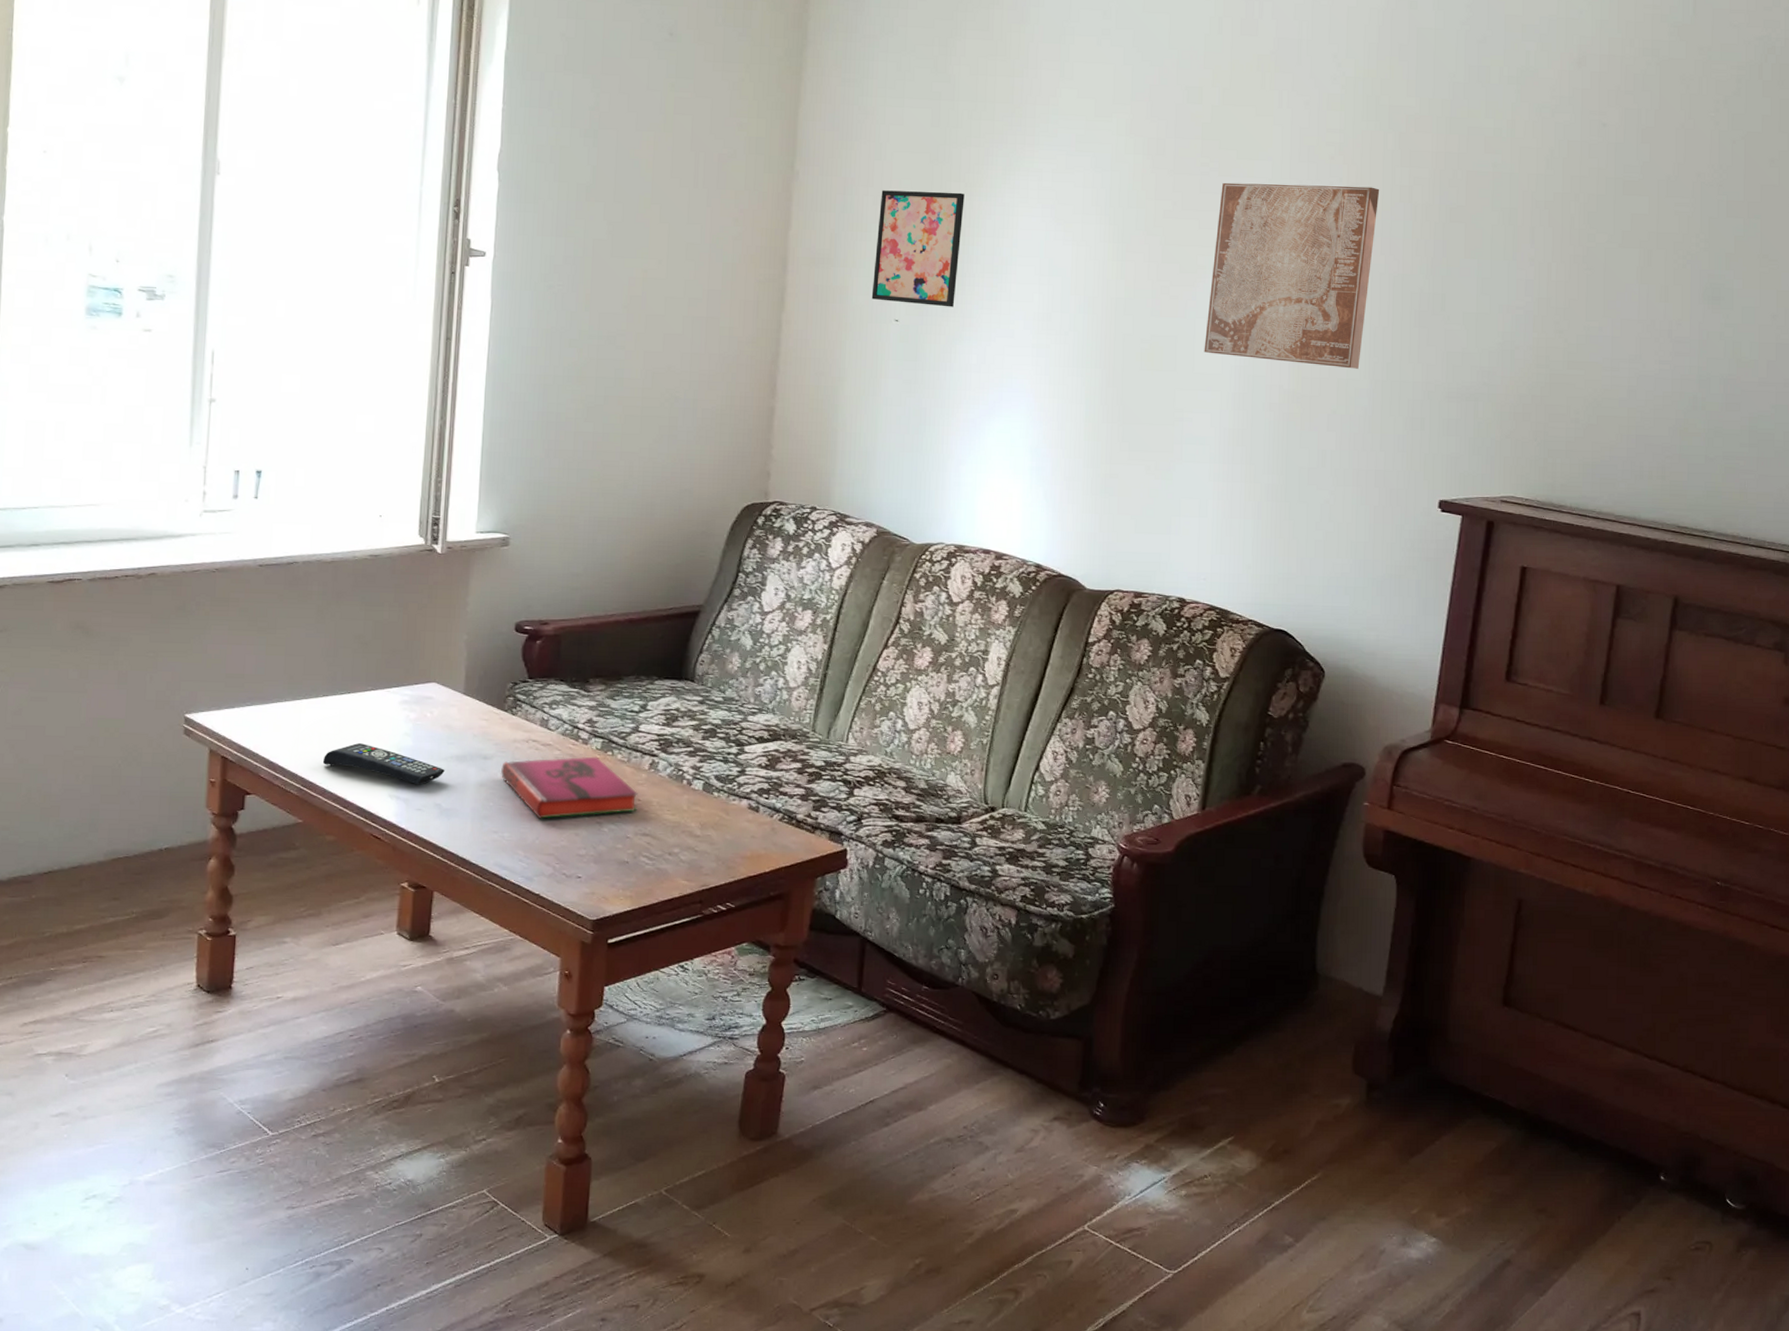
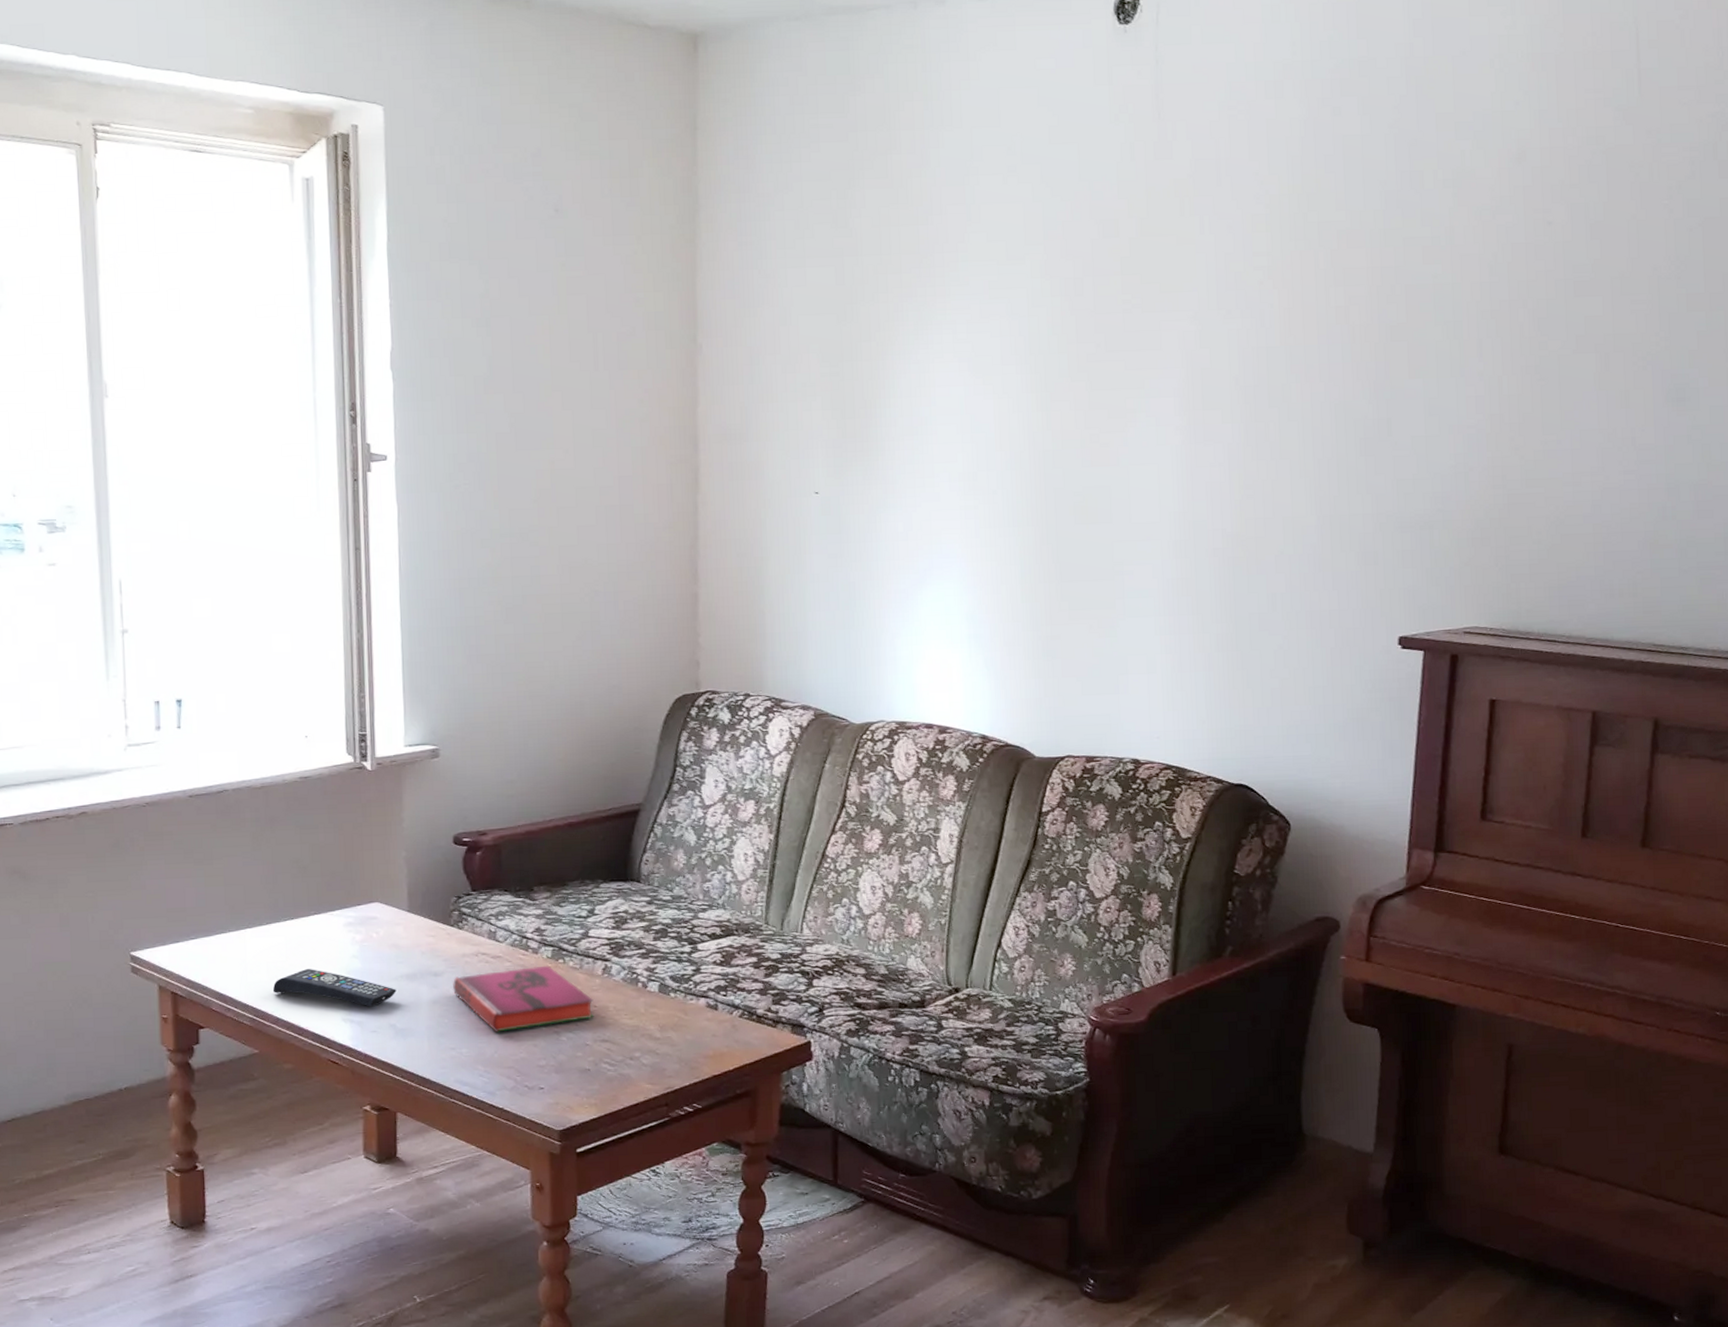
wall art: present [871,190,965,307] -> none [788,353,877,475]
wall art: present [1204,182,1380,369] -> none [1139,311,1314,506]

